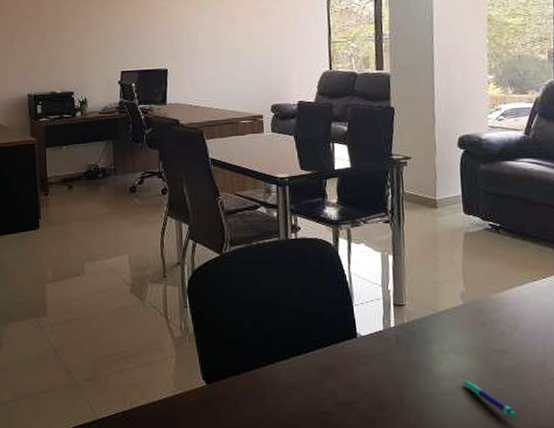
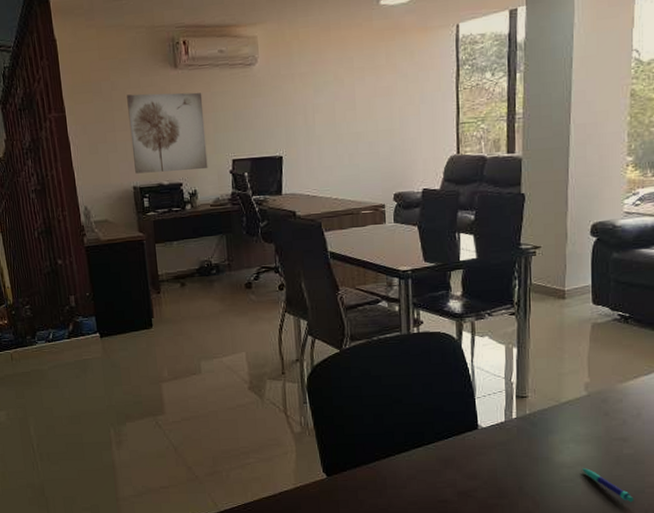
wall art: none [26,10,98,83] -> present [127,92,208,174]

